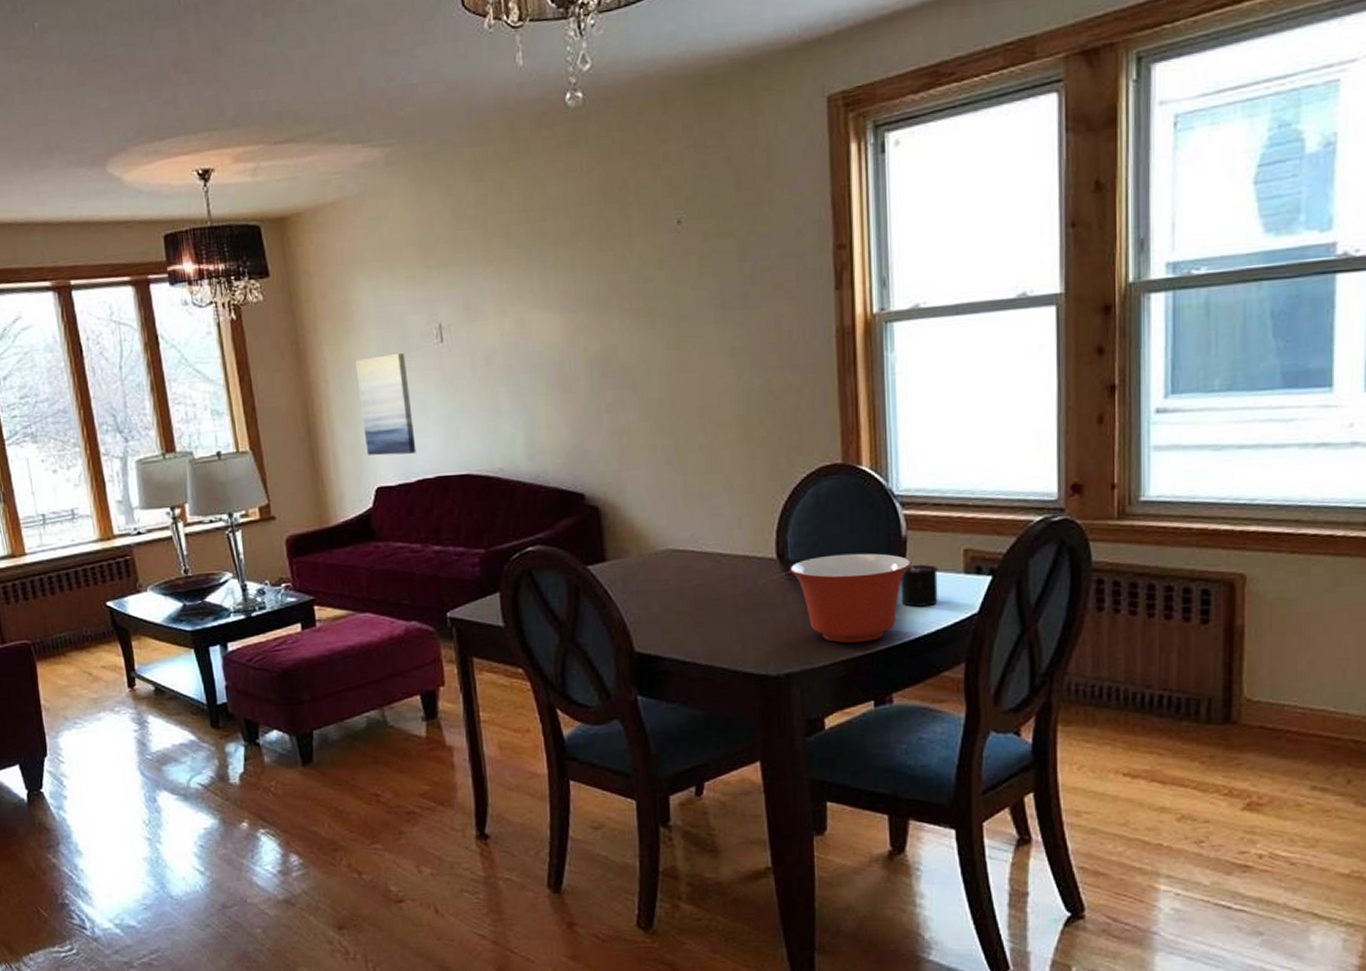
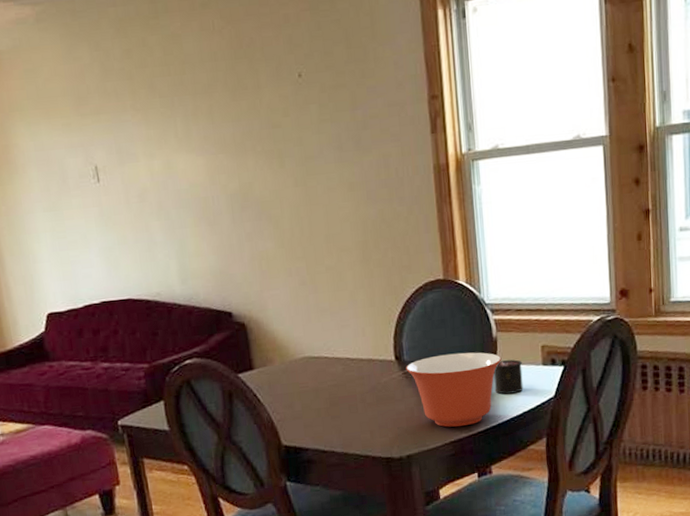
wall art: present [355,353,417,456] -> none [20,193,82,285]

